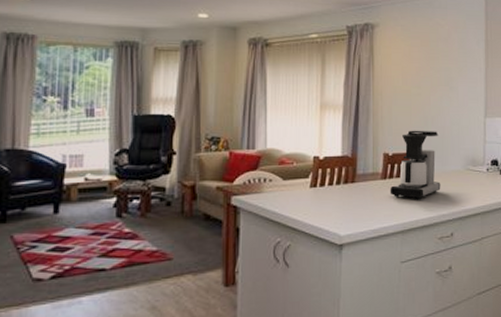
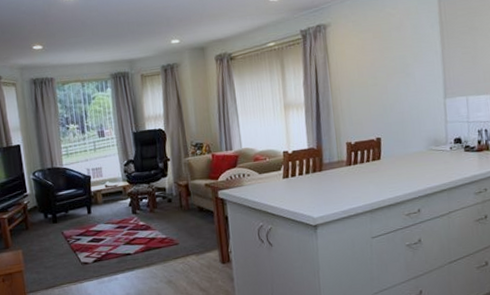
coffee maker: present [390,130,441,200] -> none [355,117,405,182]

